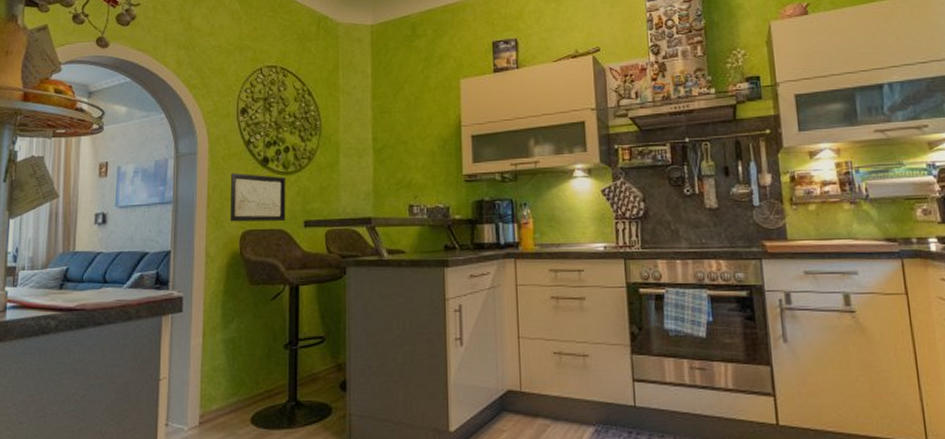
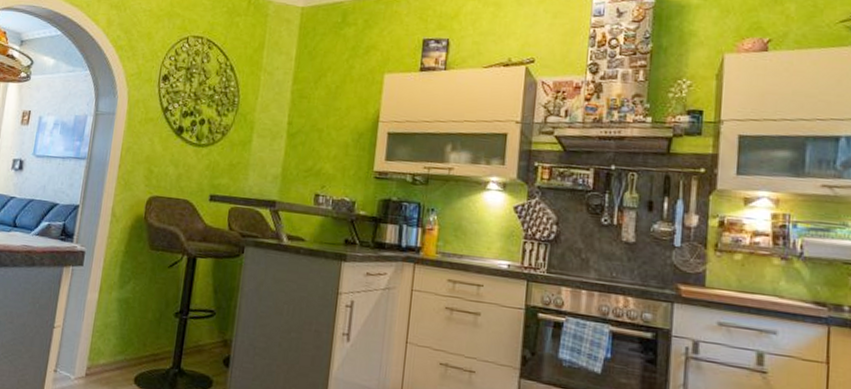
wall art: present [229,173,286,222] -> none [138,138,198,193]

